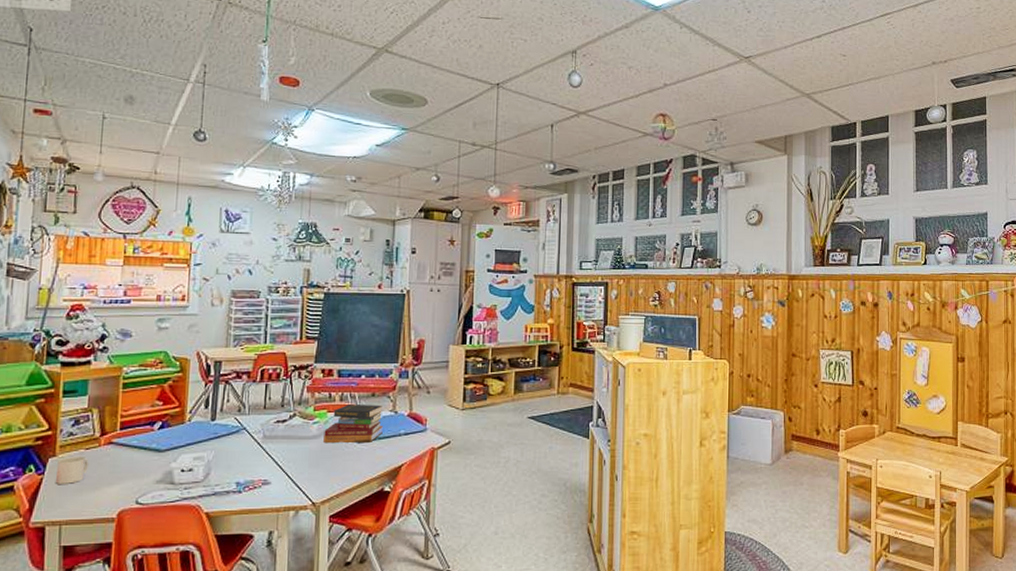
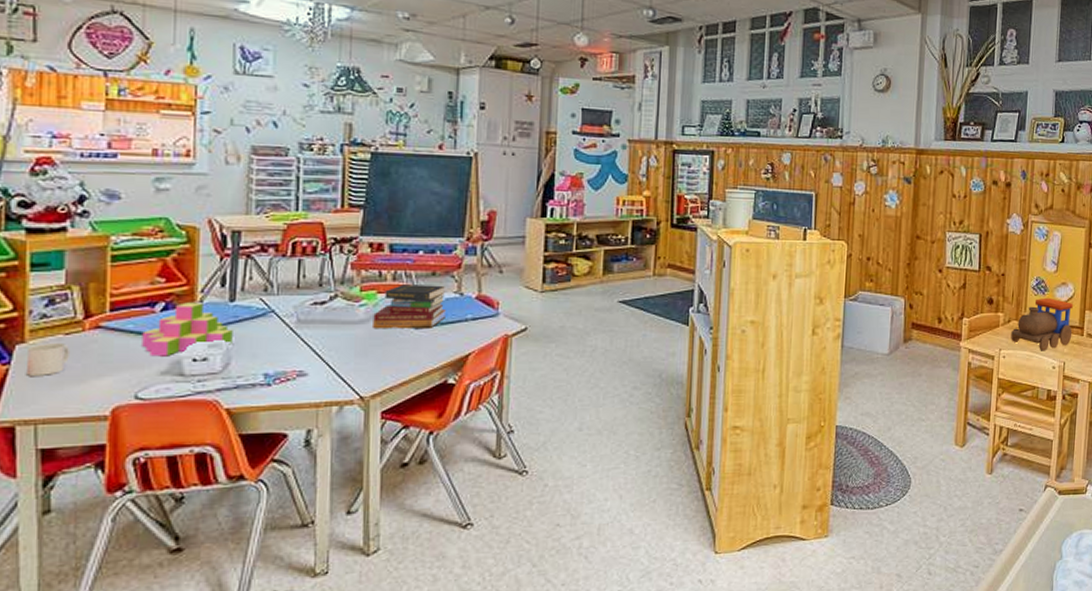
building blocks: none [143,422,213,468] -> present [142,302,233,357]
toy train: none [887,409,947,461] -> present [1011,297,1073,351]

